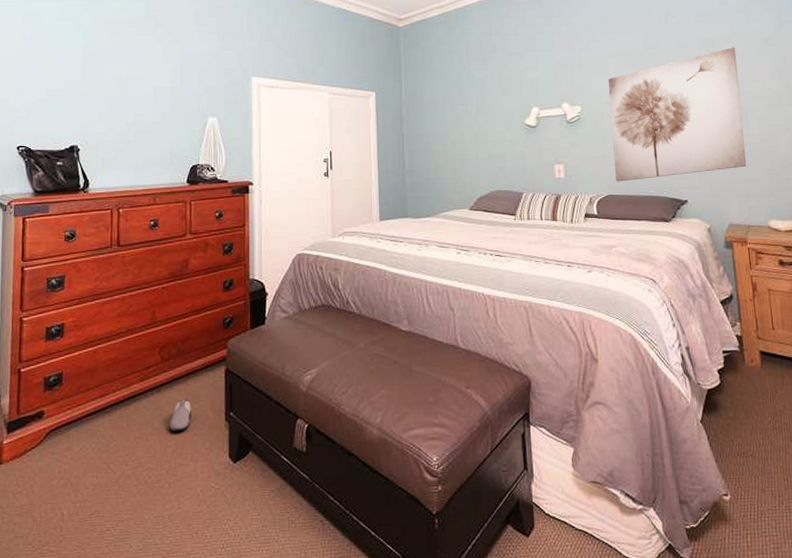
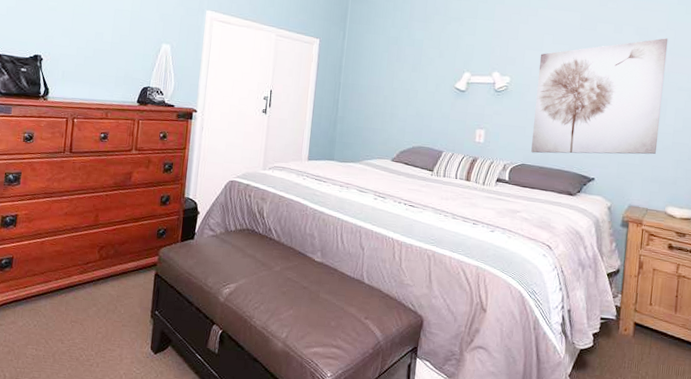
shoe: present [169,399,191,432] -> none [101,294,122,321]

